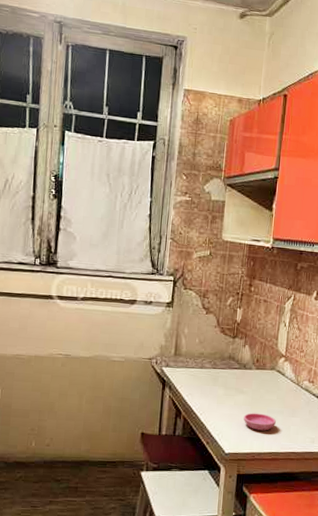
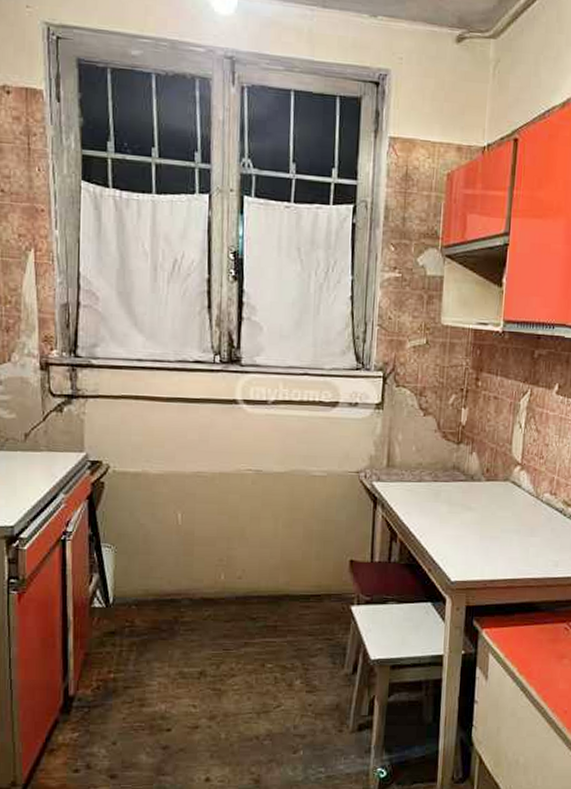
saucer: present [243,413,277,431] -> none [472,533,512,554]

